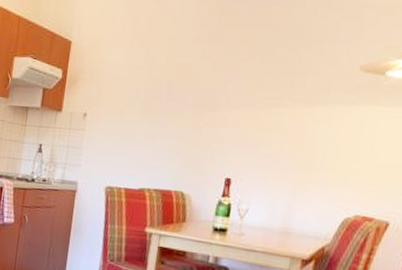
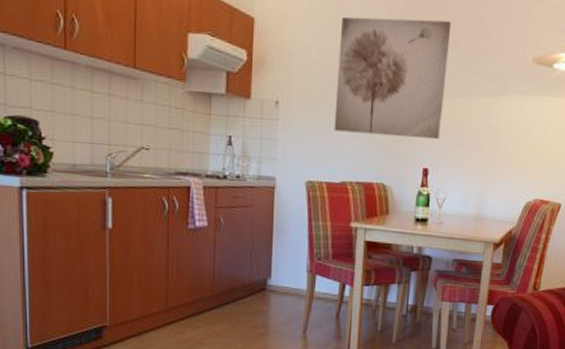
wall art: none [136,33,267,150] -> present [334,16,452,140]

